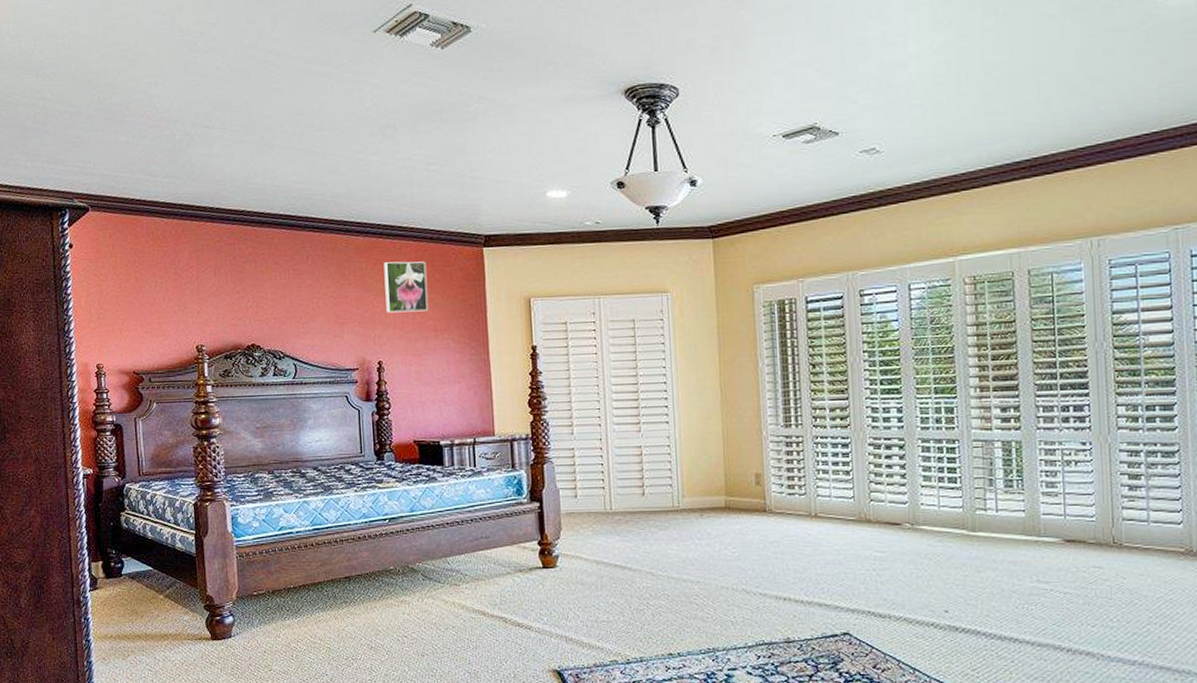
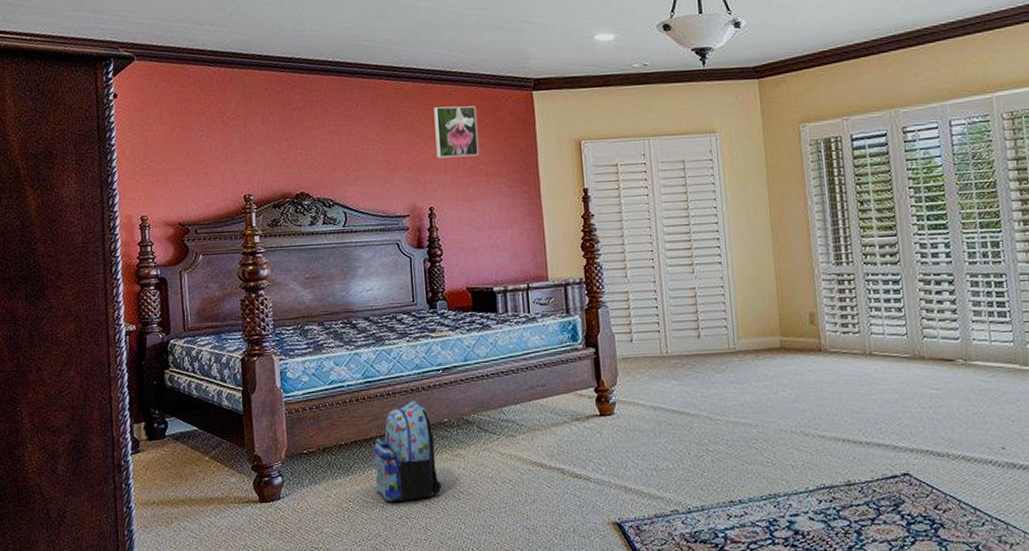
backpack: none [320,548,388,643] -> present [373,401,443,501]

